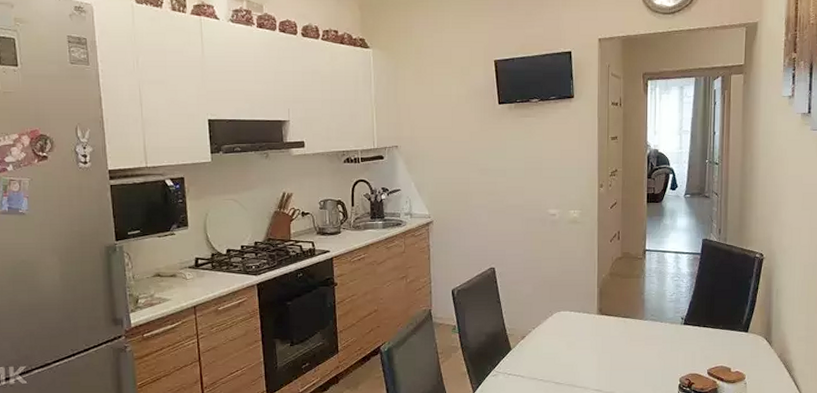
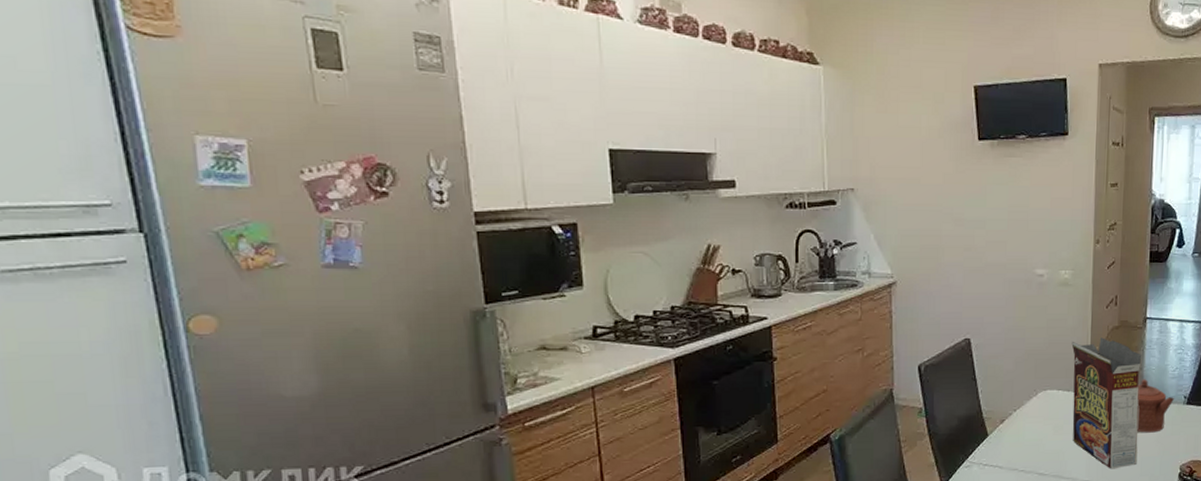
cereal box: none [581,267,643,380] -> present [1071,338,1142,469]
teapot: none [639,302,673,349] -> present [1136,379,1175,433]

